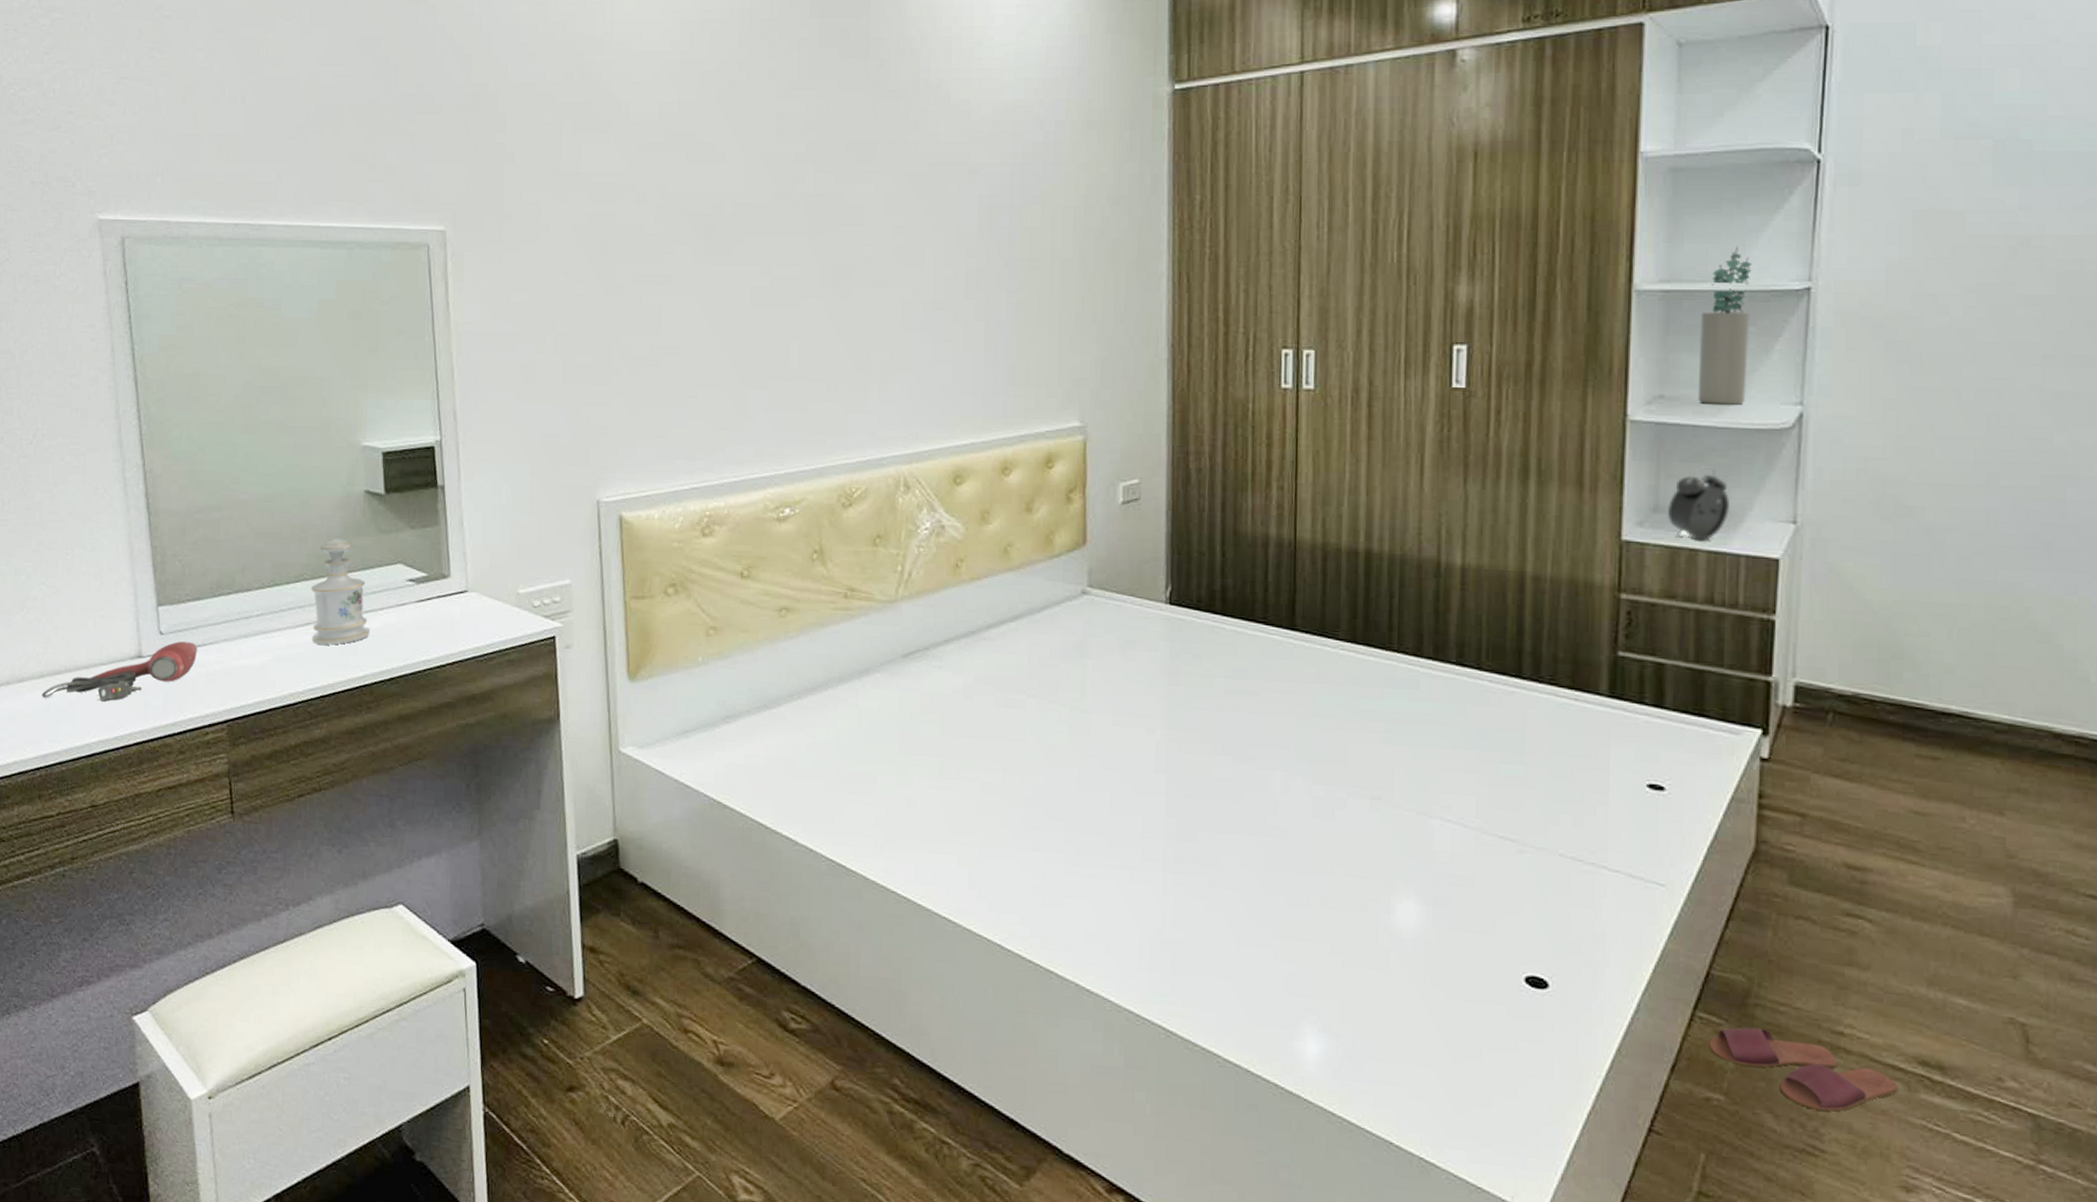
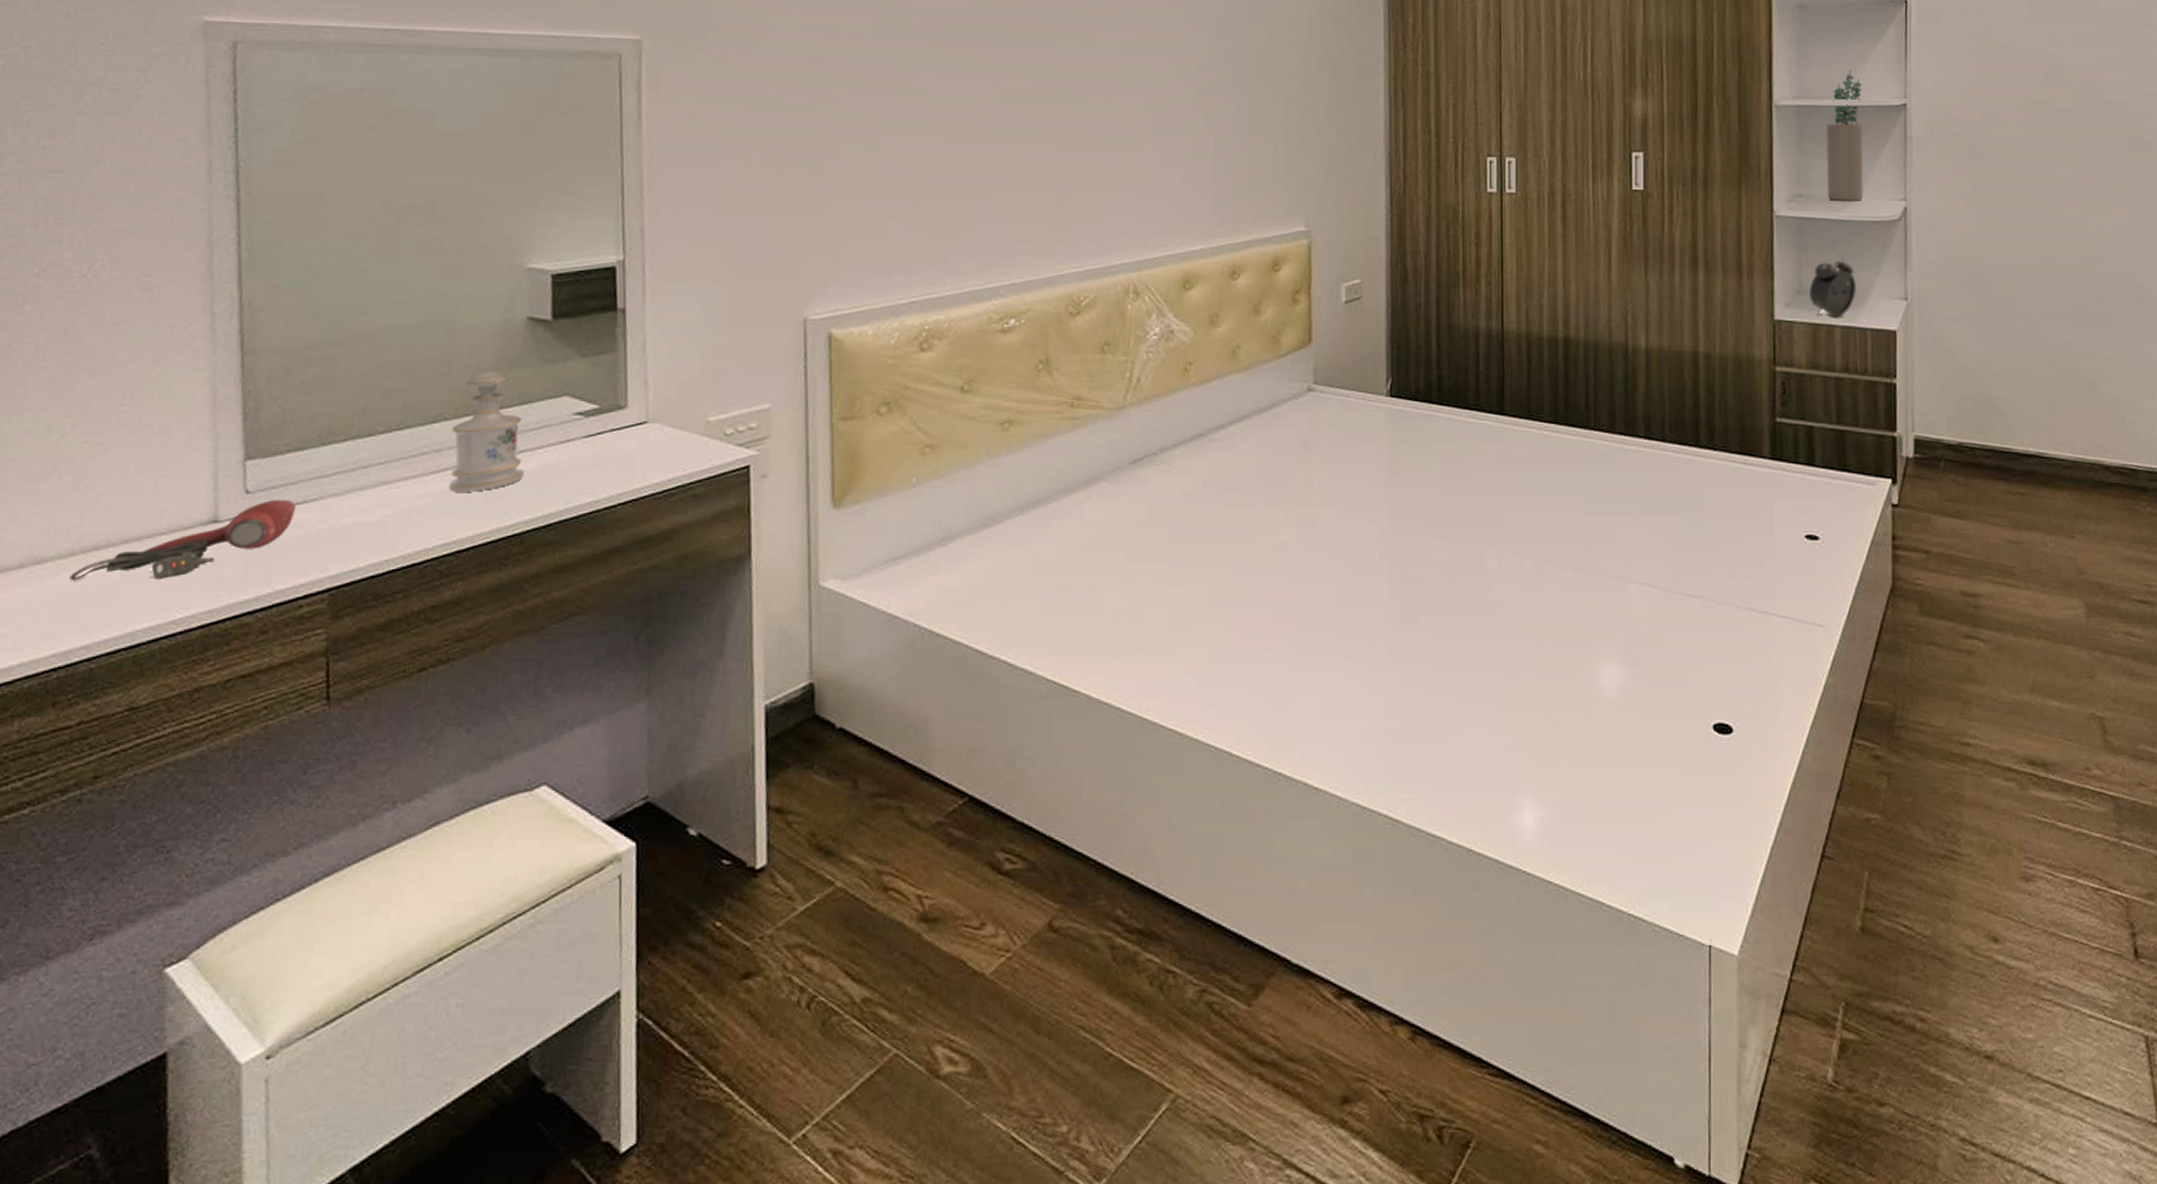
slippers: present [1709,1027,1898,1112] -> none [1866,748,2014,817]

